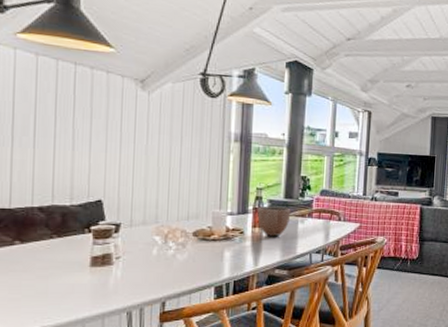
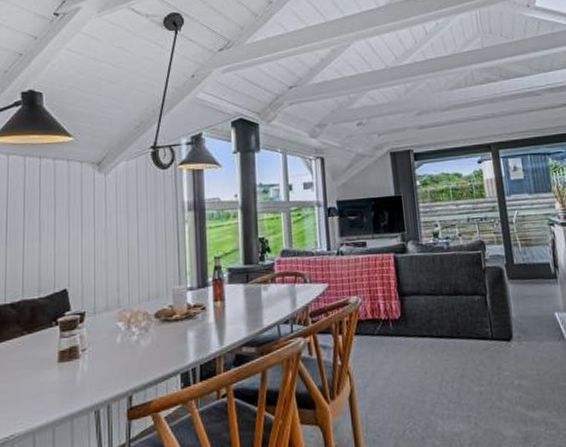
decorative bowl: present [257,206,291,237] -> none [218,274,253,310]

